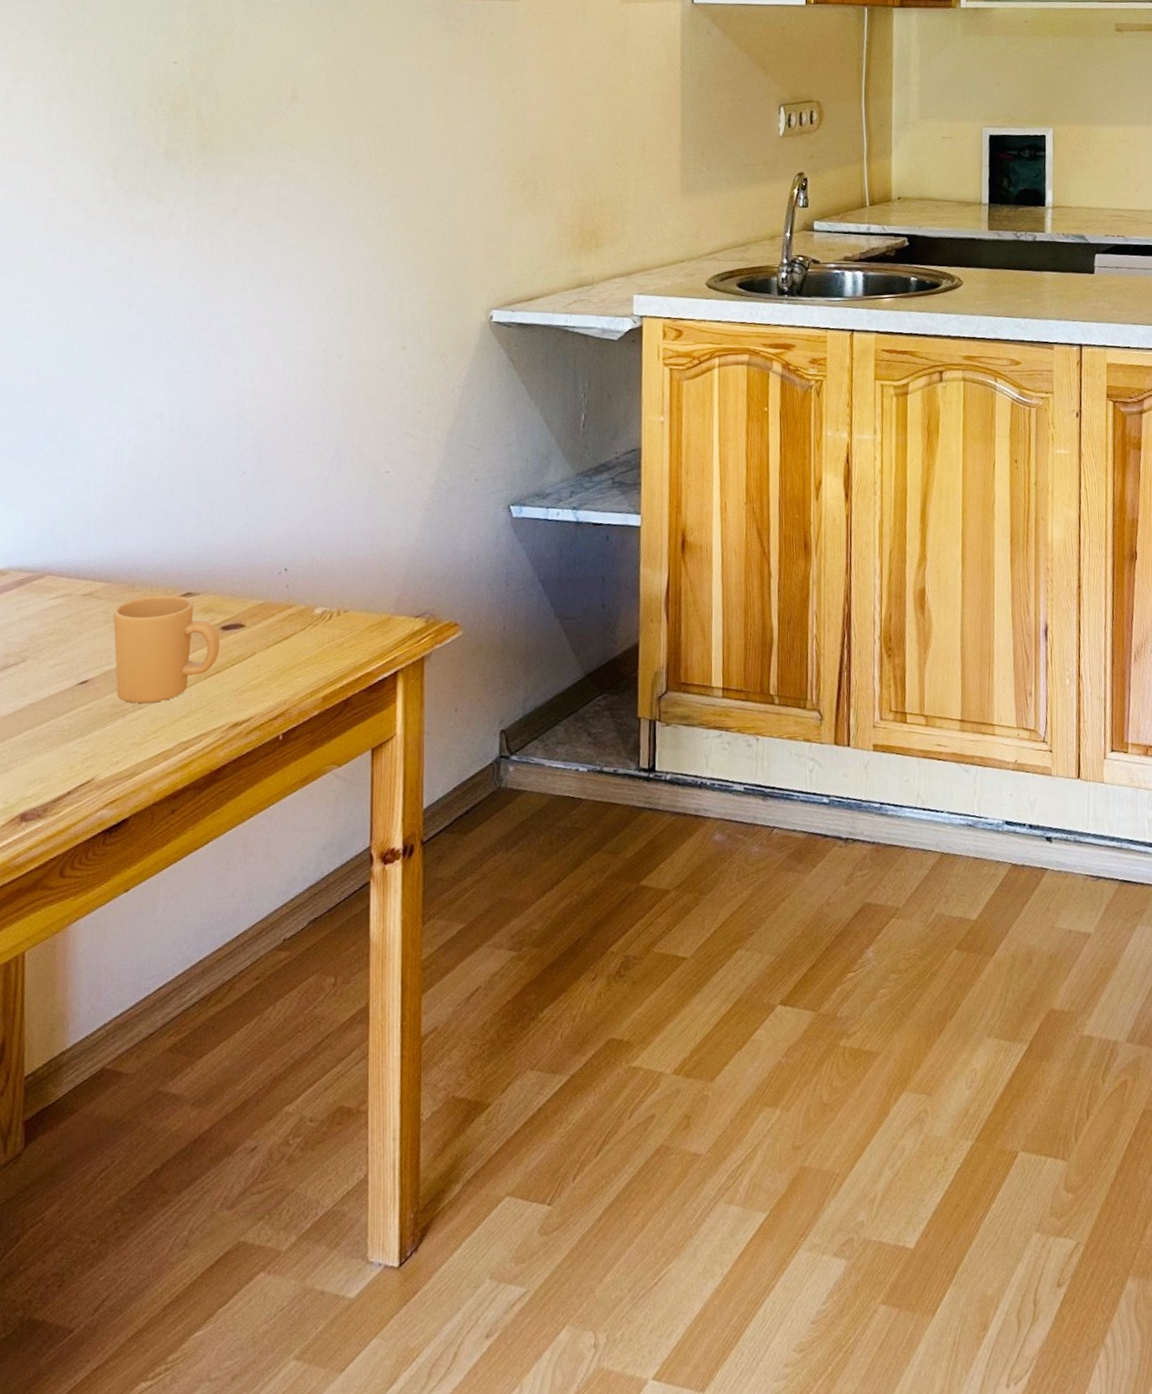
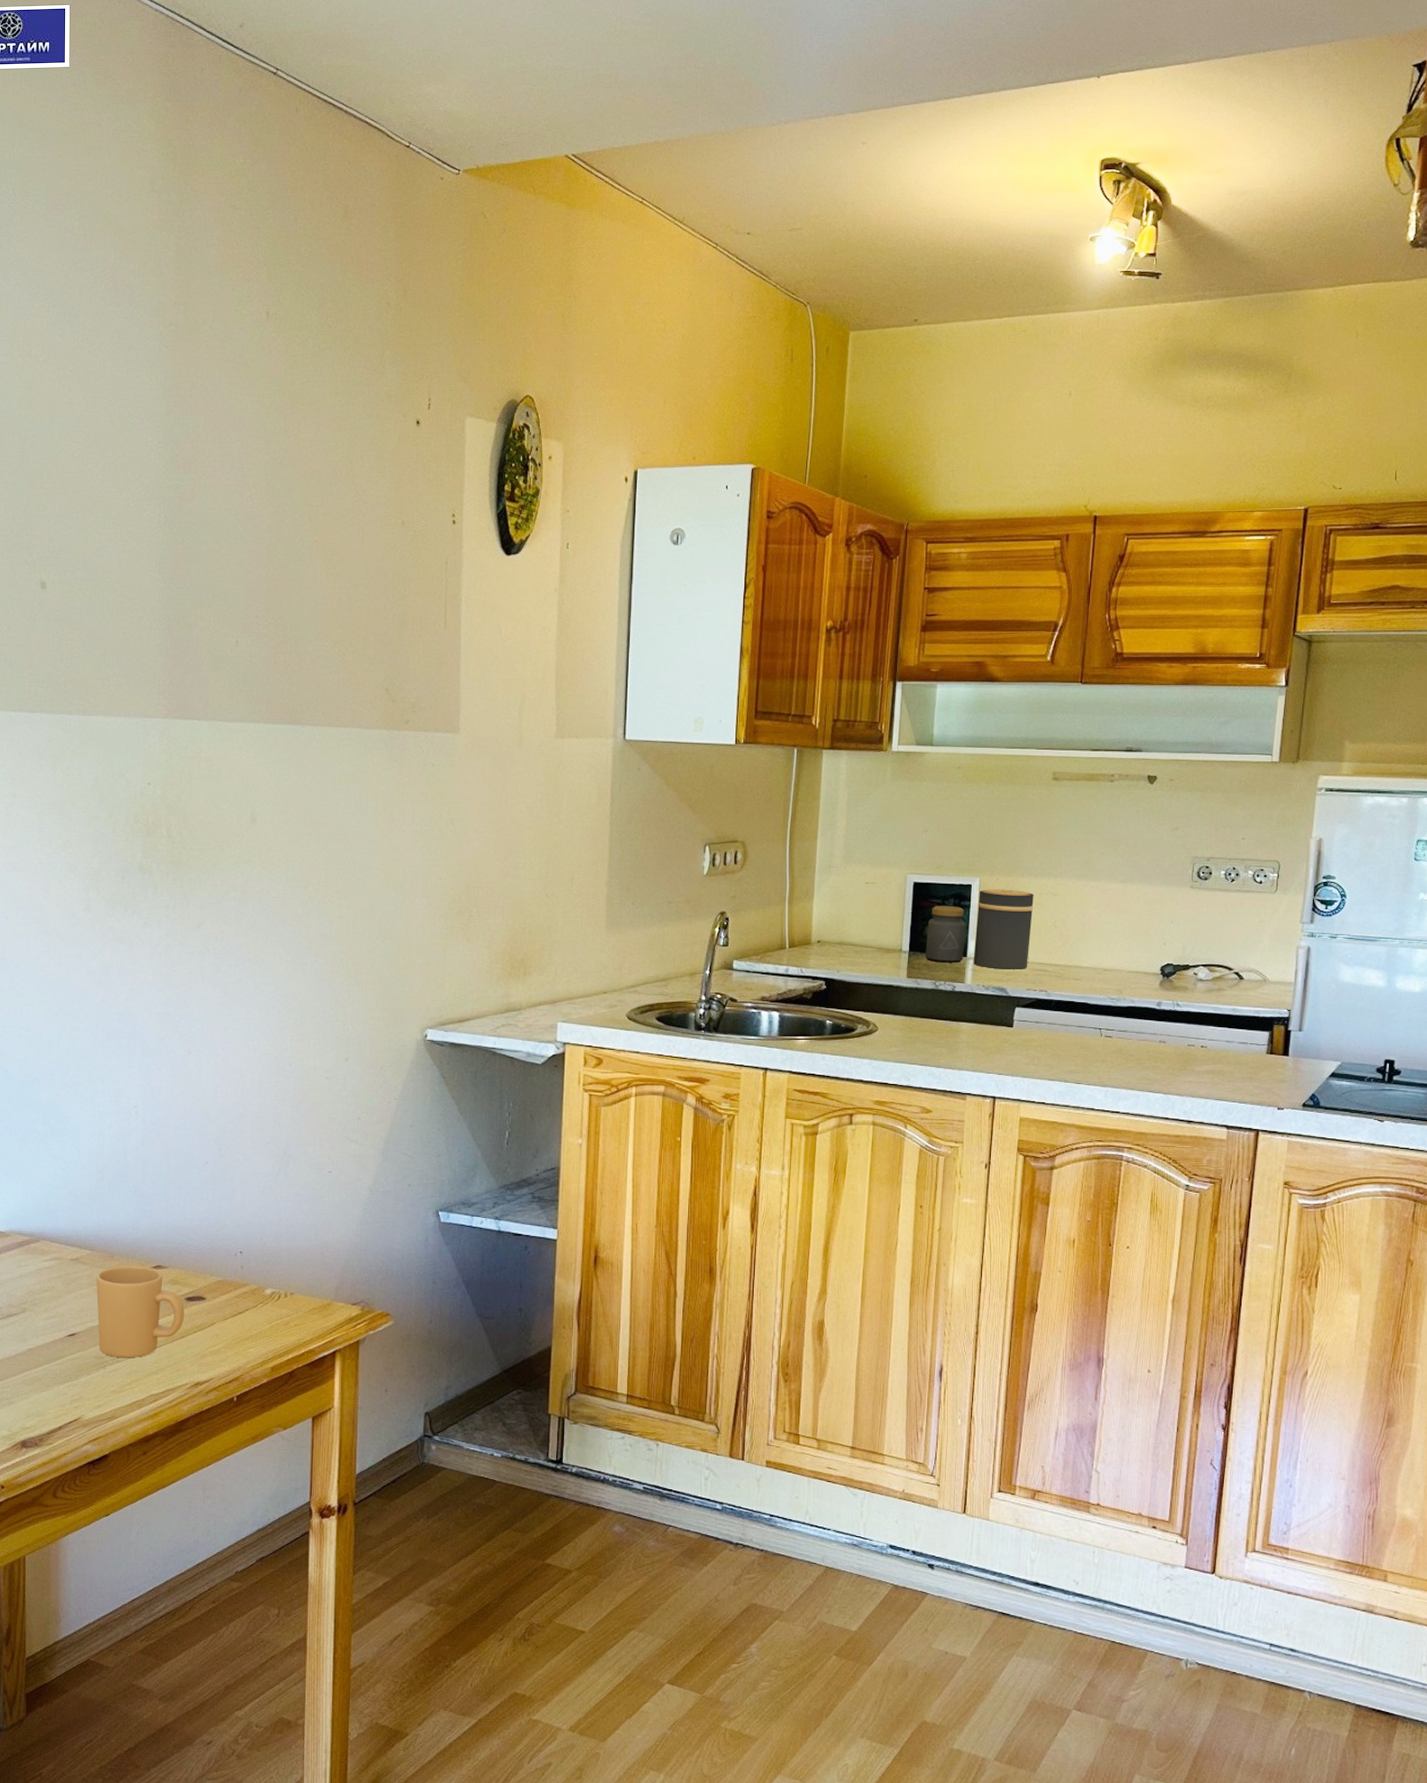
jar: none [1004,156,1043,214] -> present [925,905,966,963]
cylinder: none [1051,138,1106,217] -> present [973,889,1034,969]

